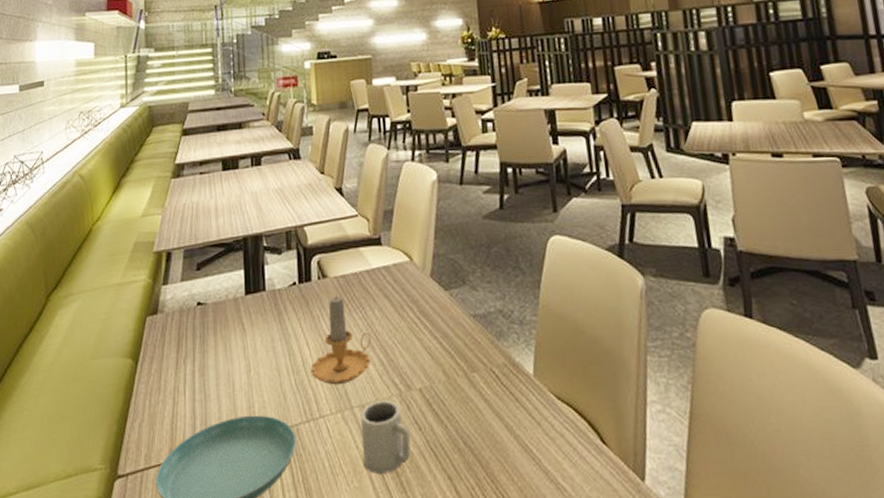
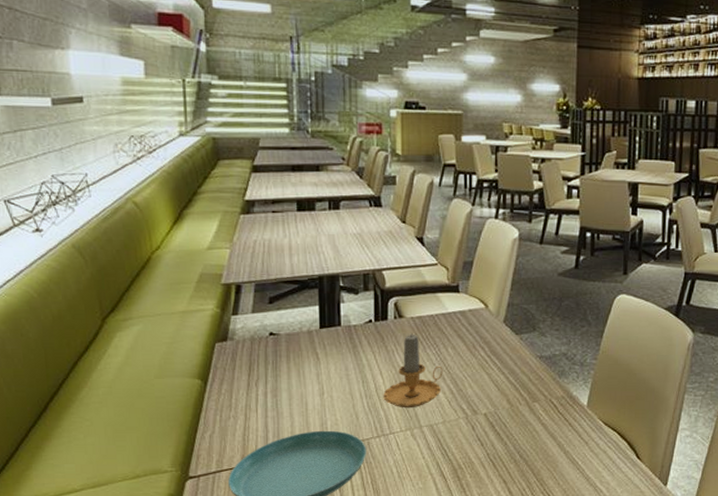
cup: present [360,400,411,475] -> none [428,421,472,479]

